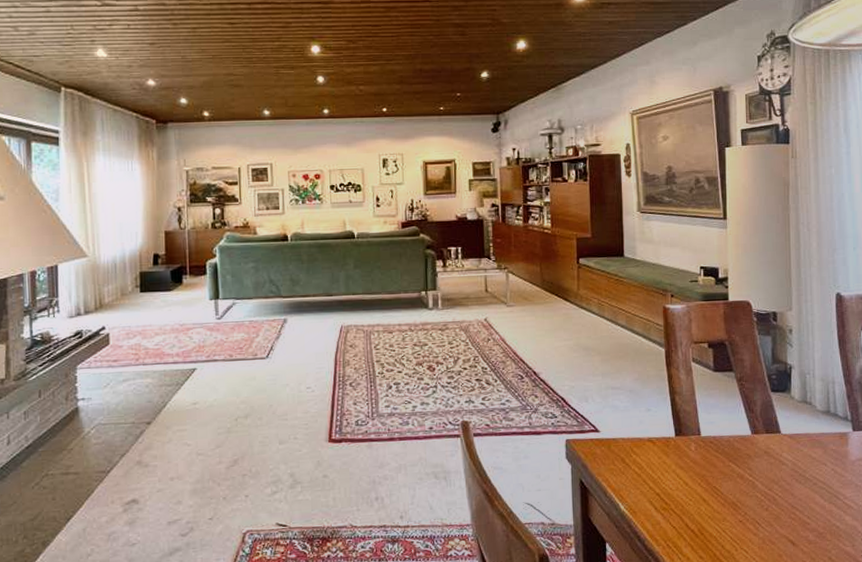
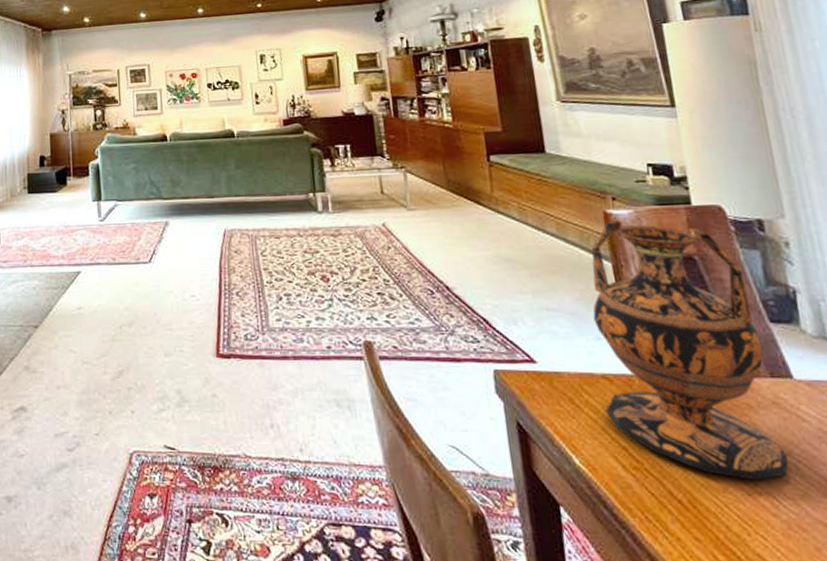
vase: none [646,314,770,511] -> present [591,220,788,481]

